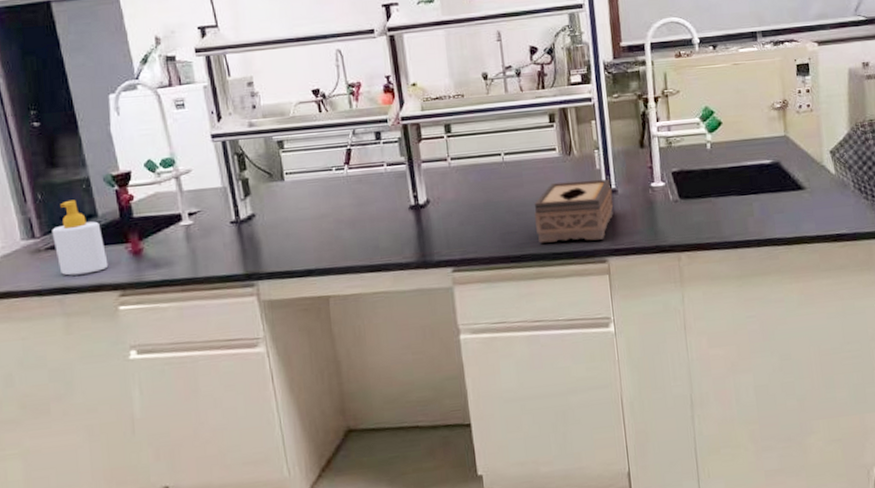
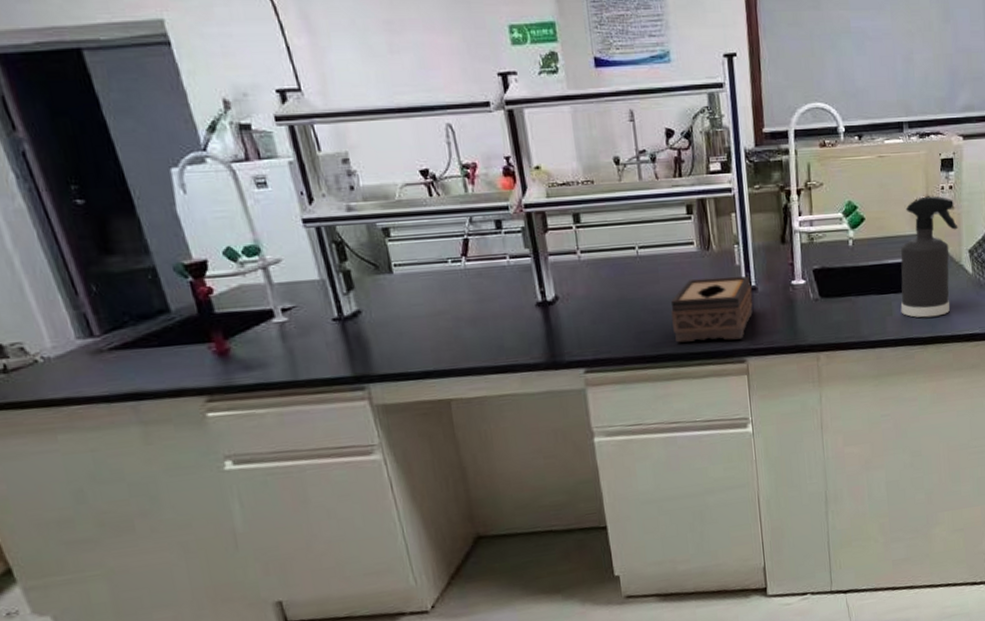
soap bottle: present [52,199,109,276] -> none [114,292,190,380]
spray bottle: none [759,99,818,218] -> present [900,196,958,318]

